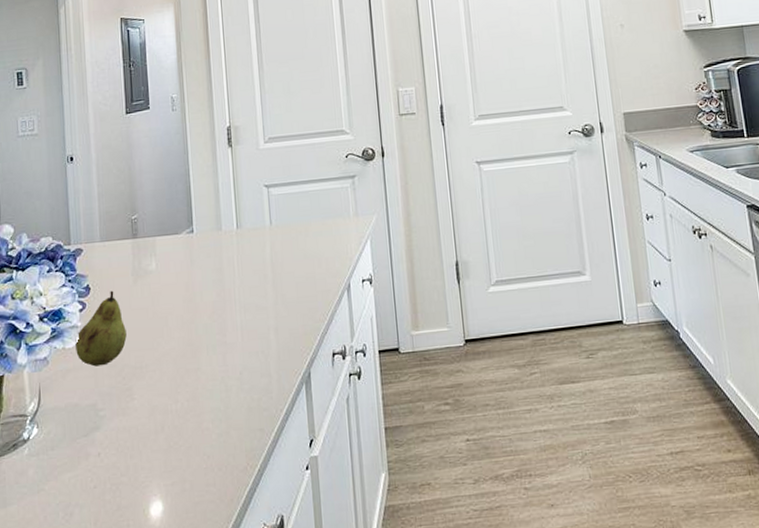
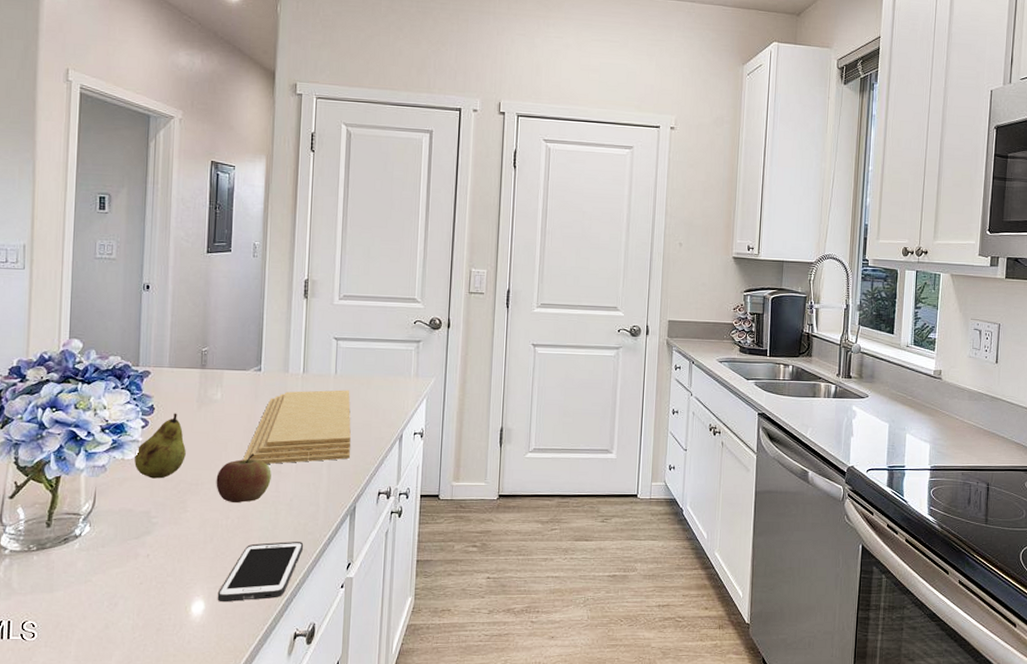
apple: none [160,325,217,384] -> present [216,454,271,503]
cell phone: none [175,420,261,501] -> present [217,542,304,603]
cutting board: none [186,241,297,335] -> present [243,390,351,464]

